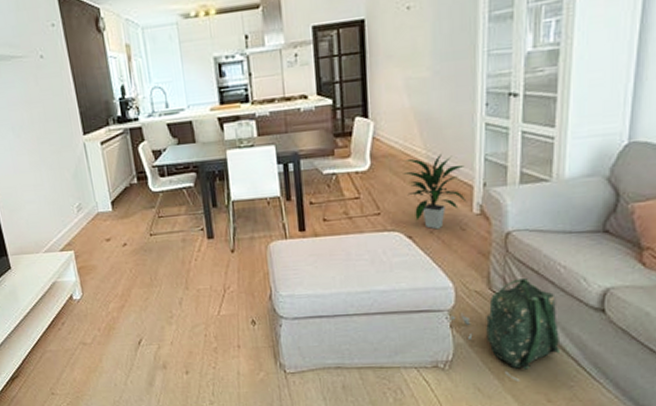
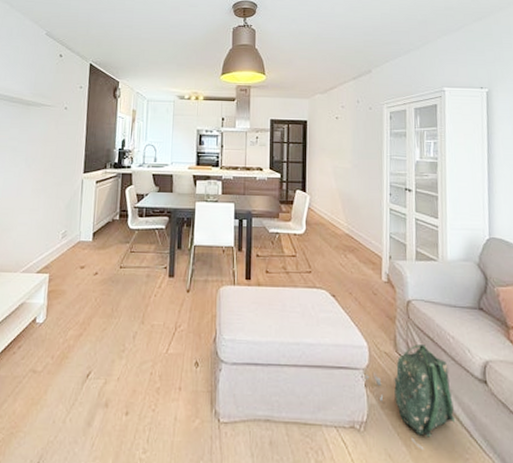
indoor plant: present [403,153,467,230] -> none [330,227,378,292]

